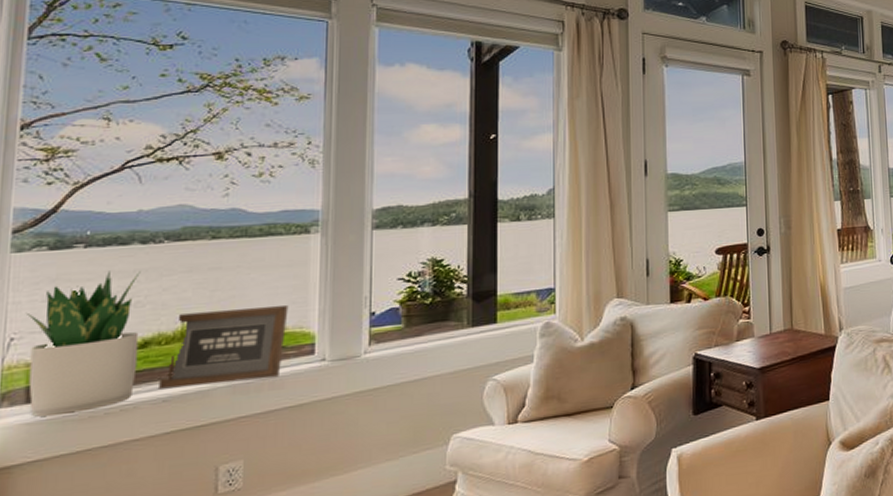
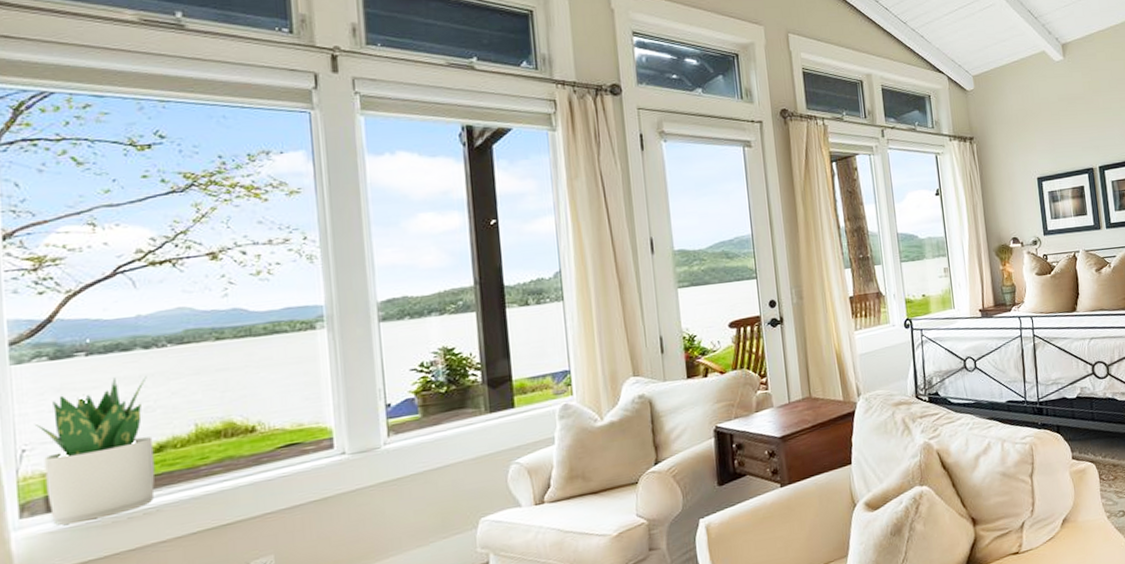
picture frame: present [157,304,289,390] -> none [178,401,303,492]

